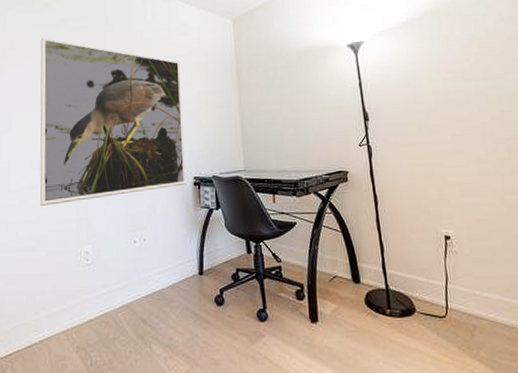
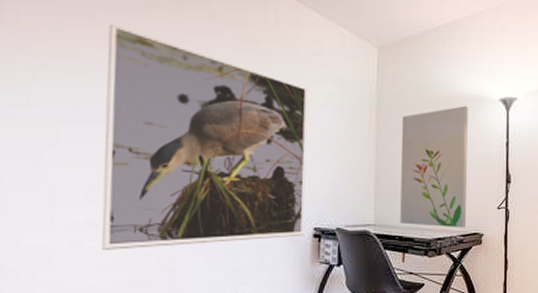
wall art: none [259,55,331,168] -> present [400,105,468,229]

